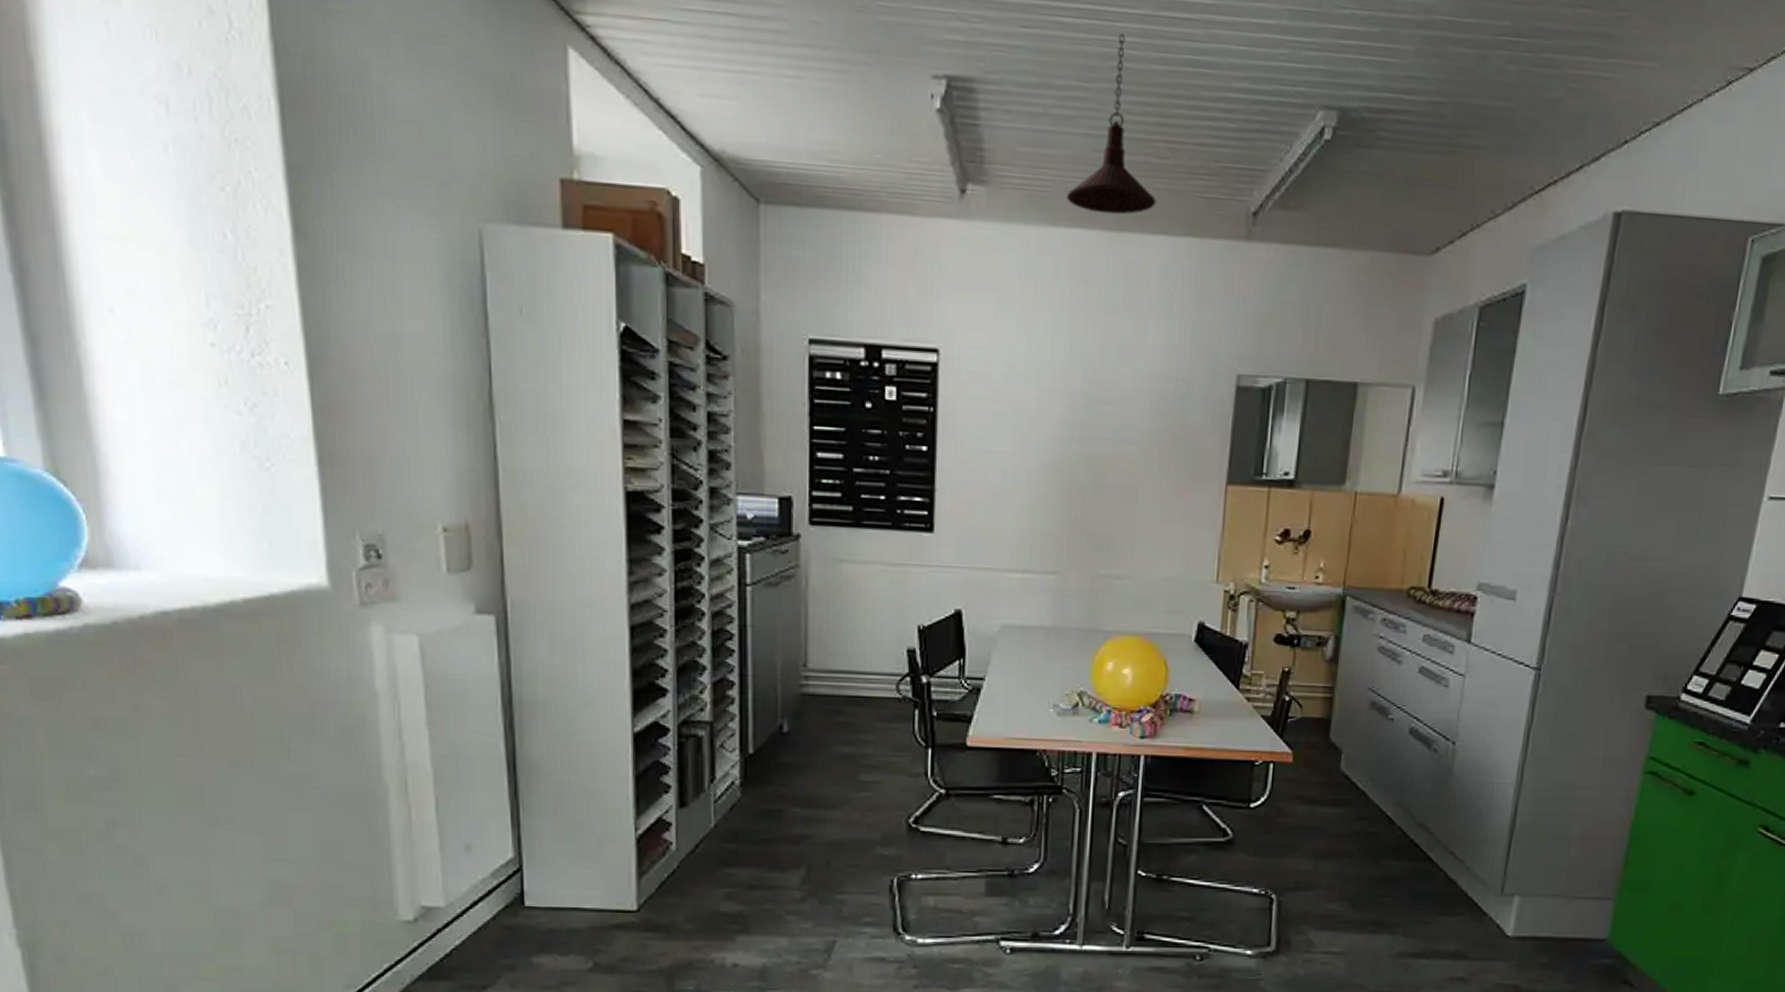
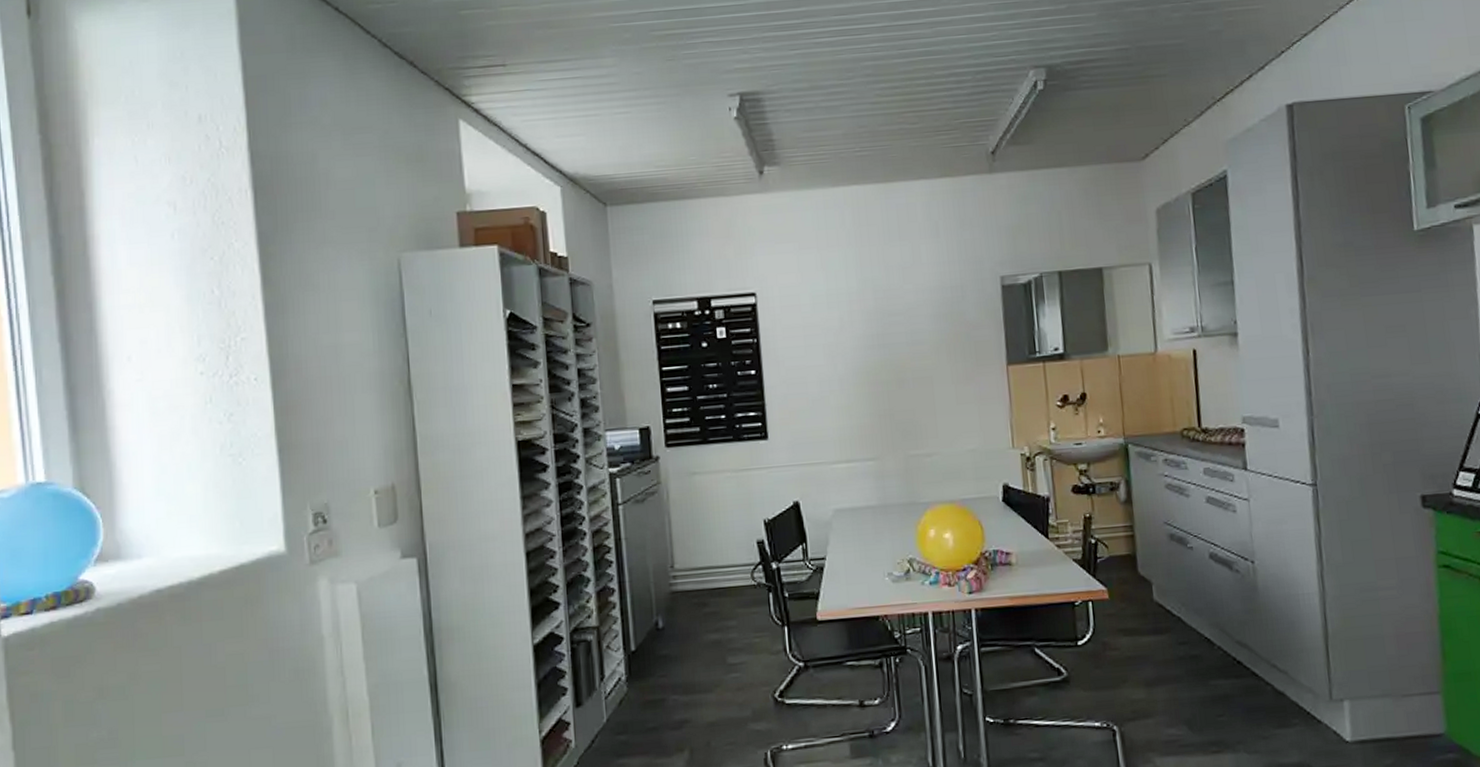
pendant light: present [1066,33,1156,215] -> none [841,42,913,172]

